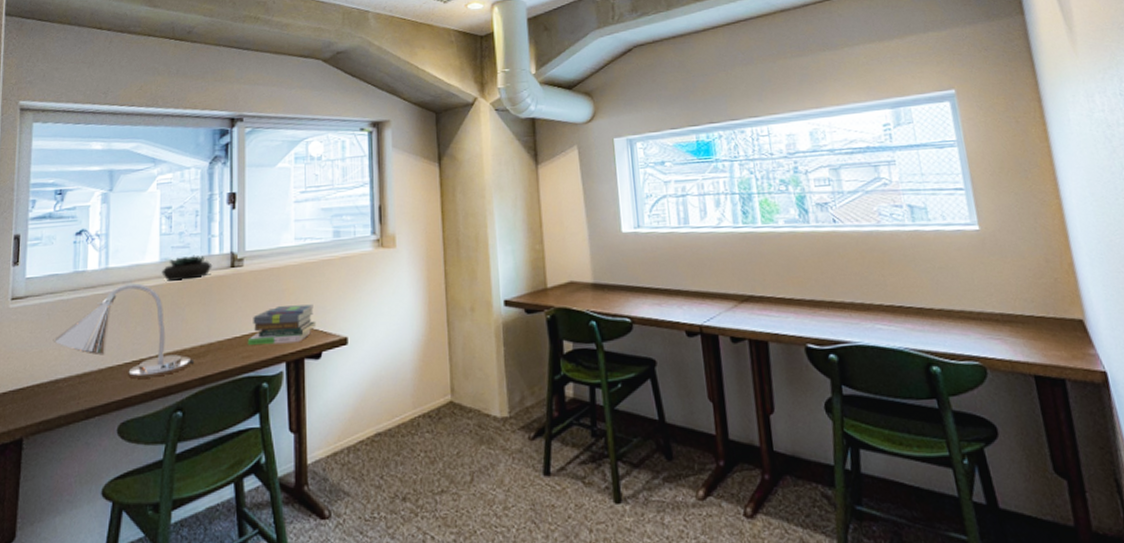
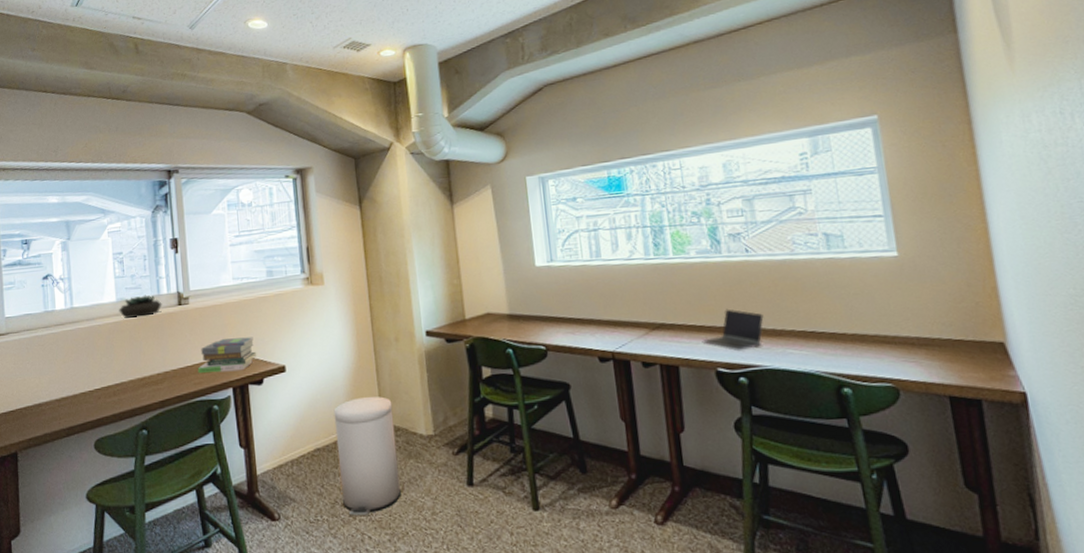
table lamp: present [53,283,195,379] -> none [33,321,154,402]
pedal bin: none [399,372,470,513] -> present [333,396,401,517]
laptop computer: none [791,281,852,325] -> present [702,309,764,350]

